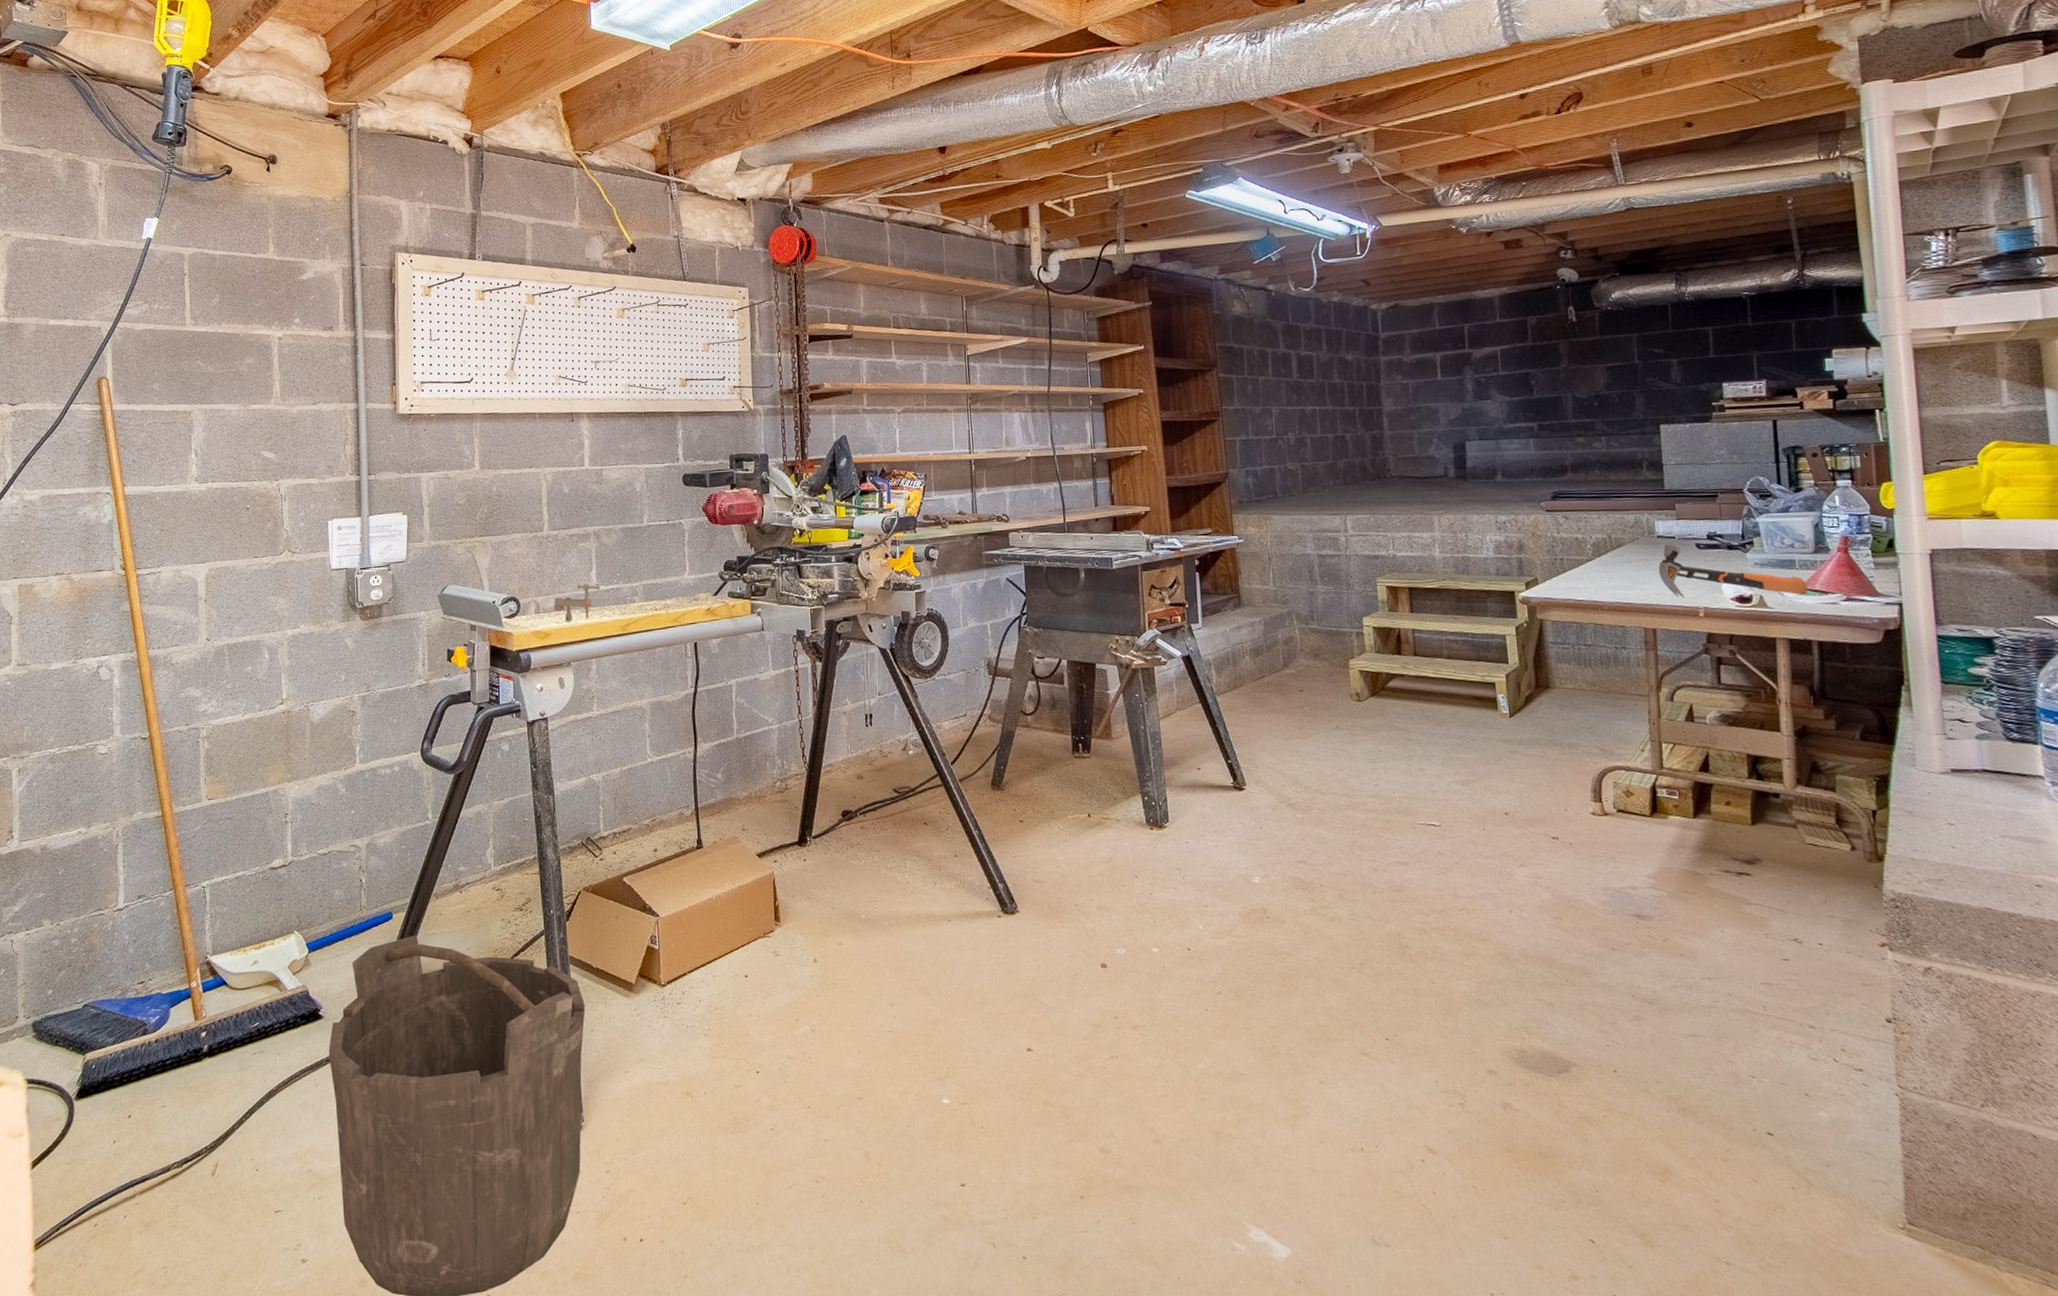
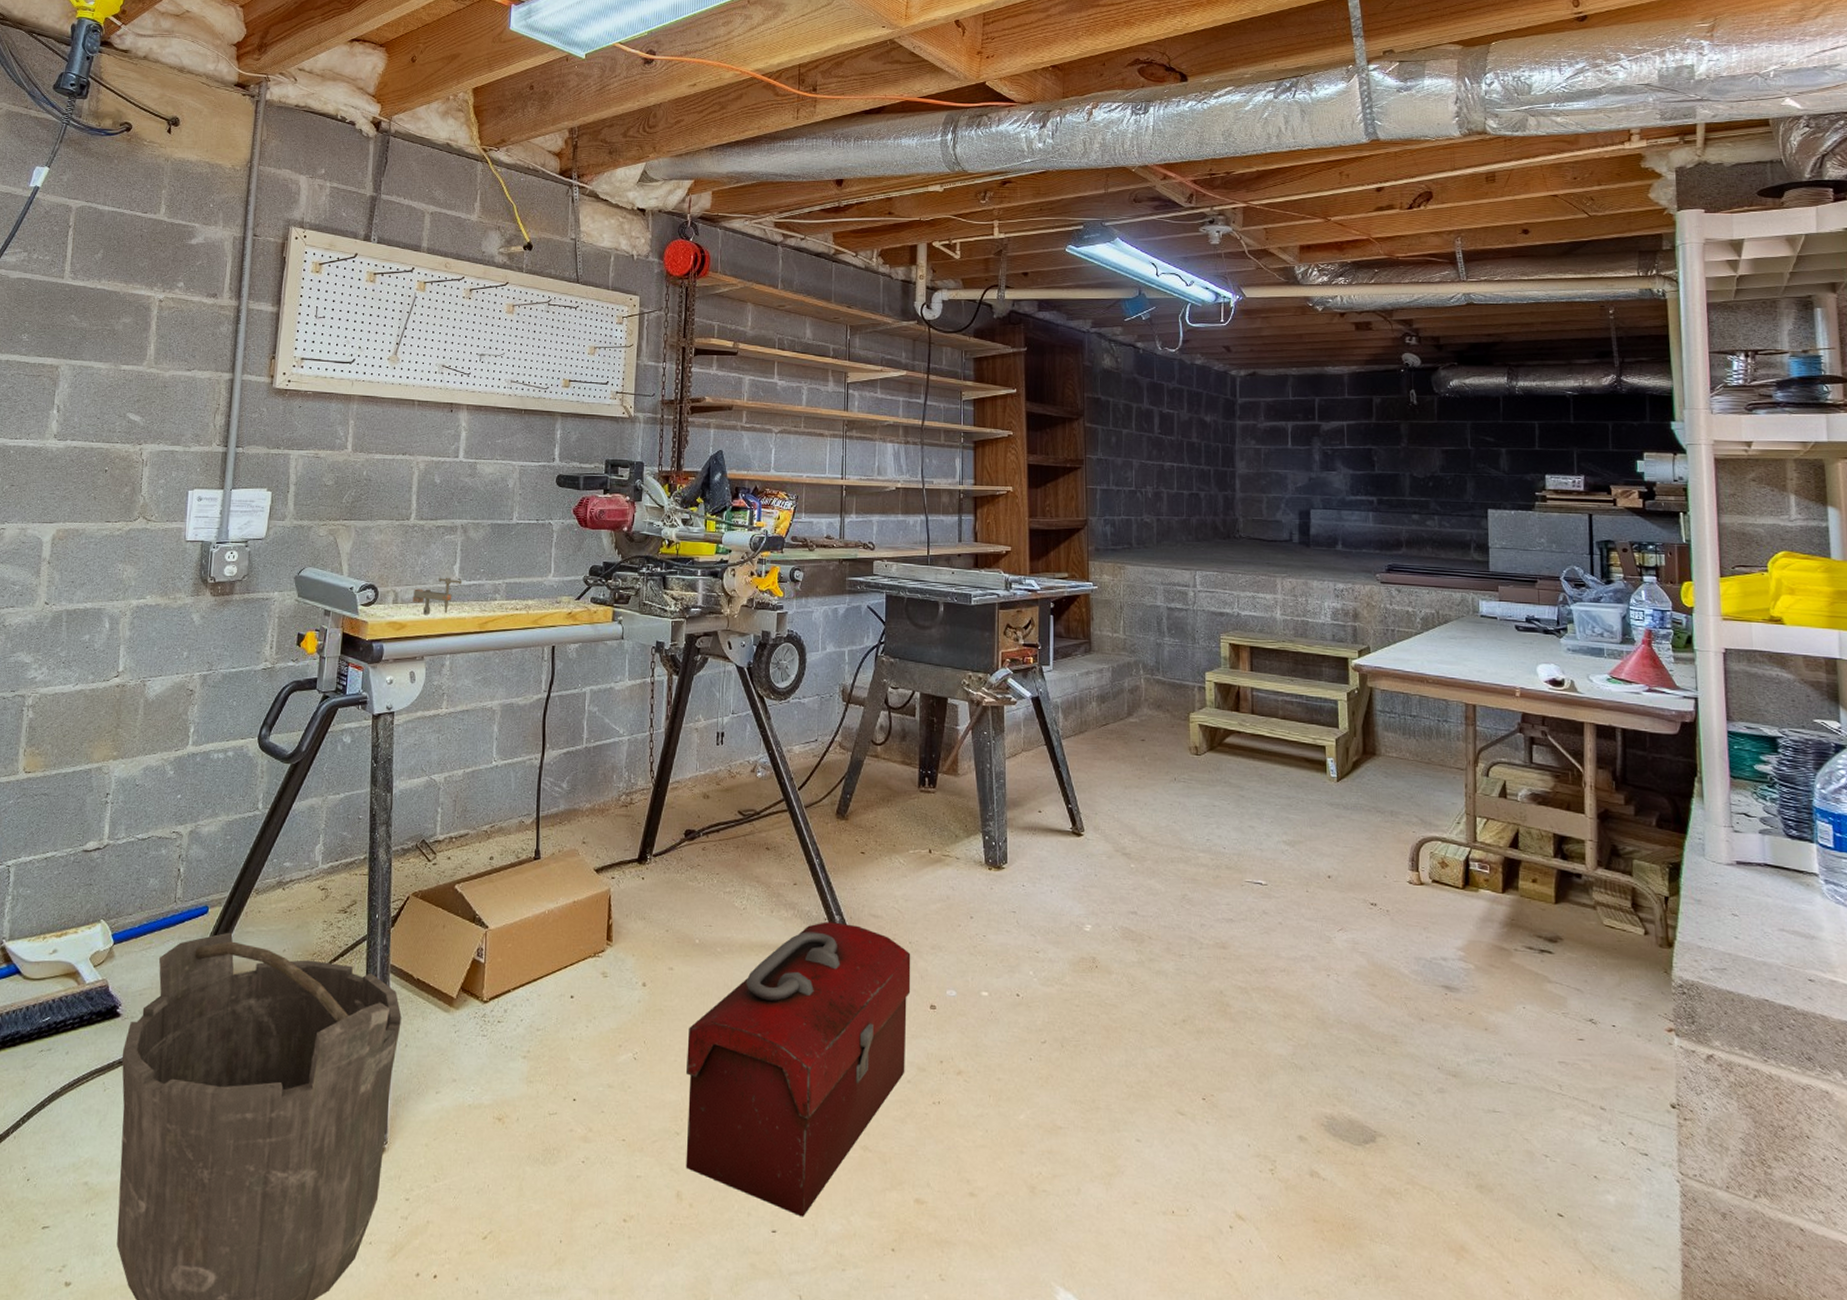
toolbox: none [862,889,1081,1171] -> present [686,920,911,1217]
claw hammer: present [1658,544,1809,599] -> none [1480,624,1615,684]

